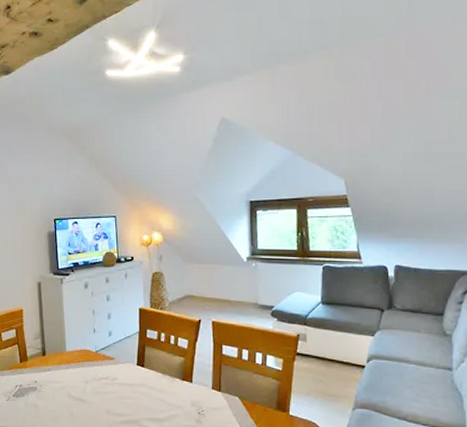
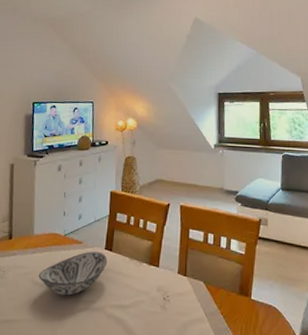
decorative bowl: none [73,367,140,409] -> present [38,251,108,296]

